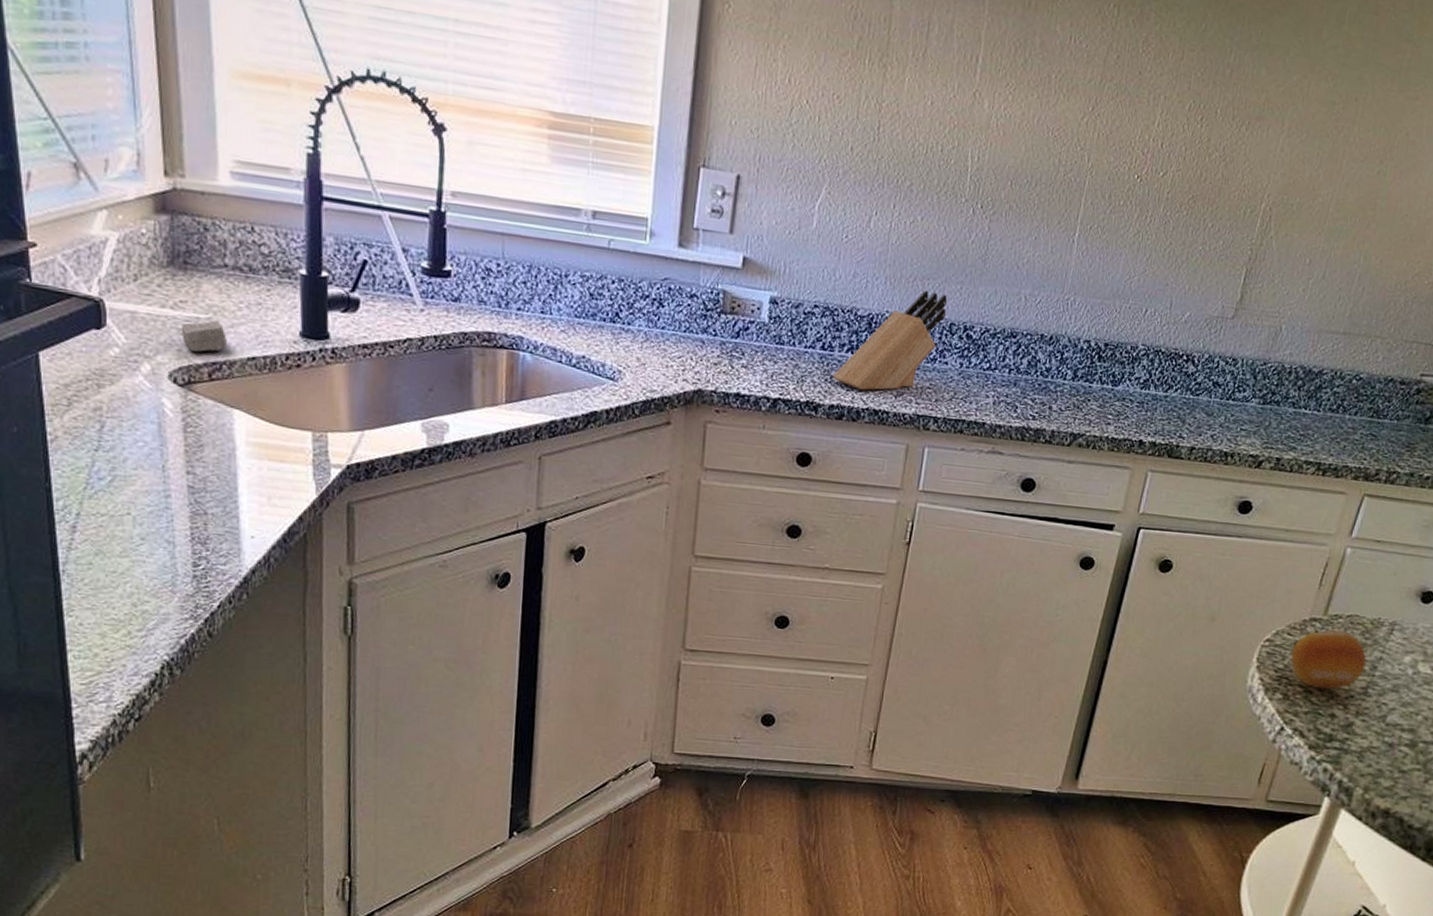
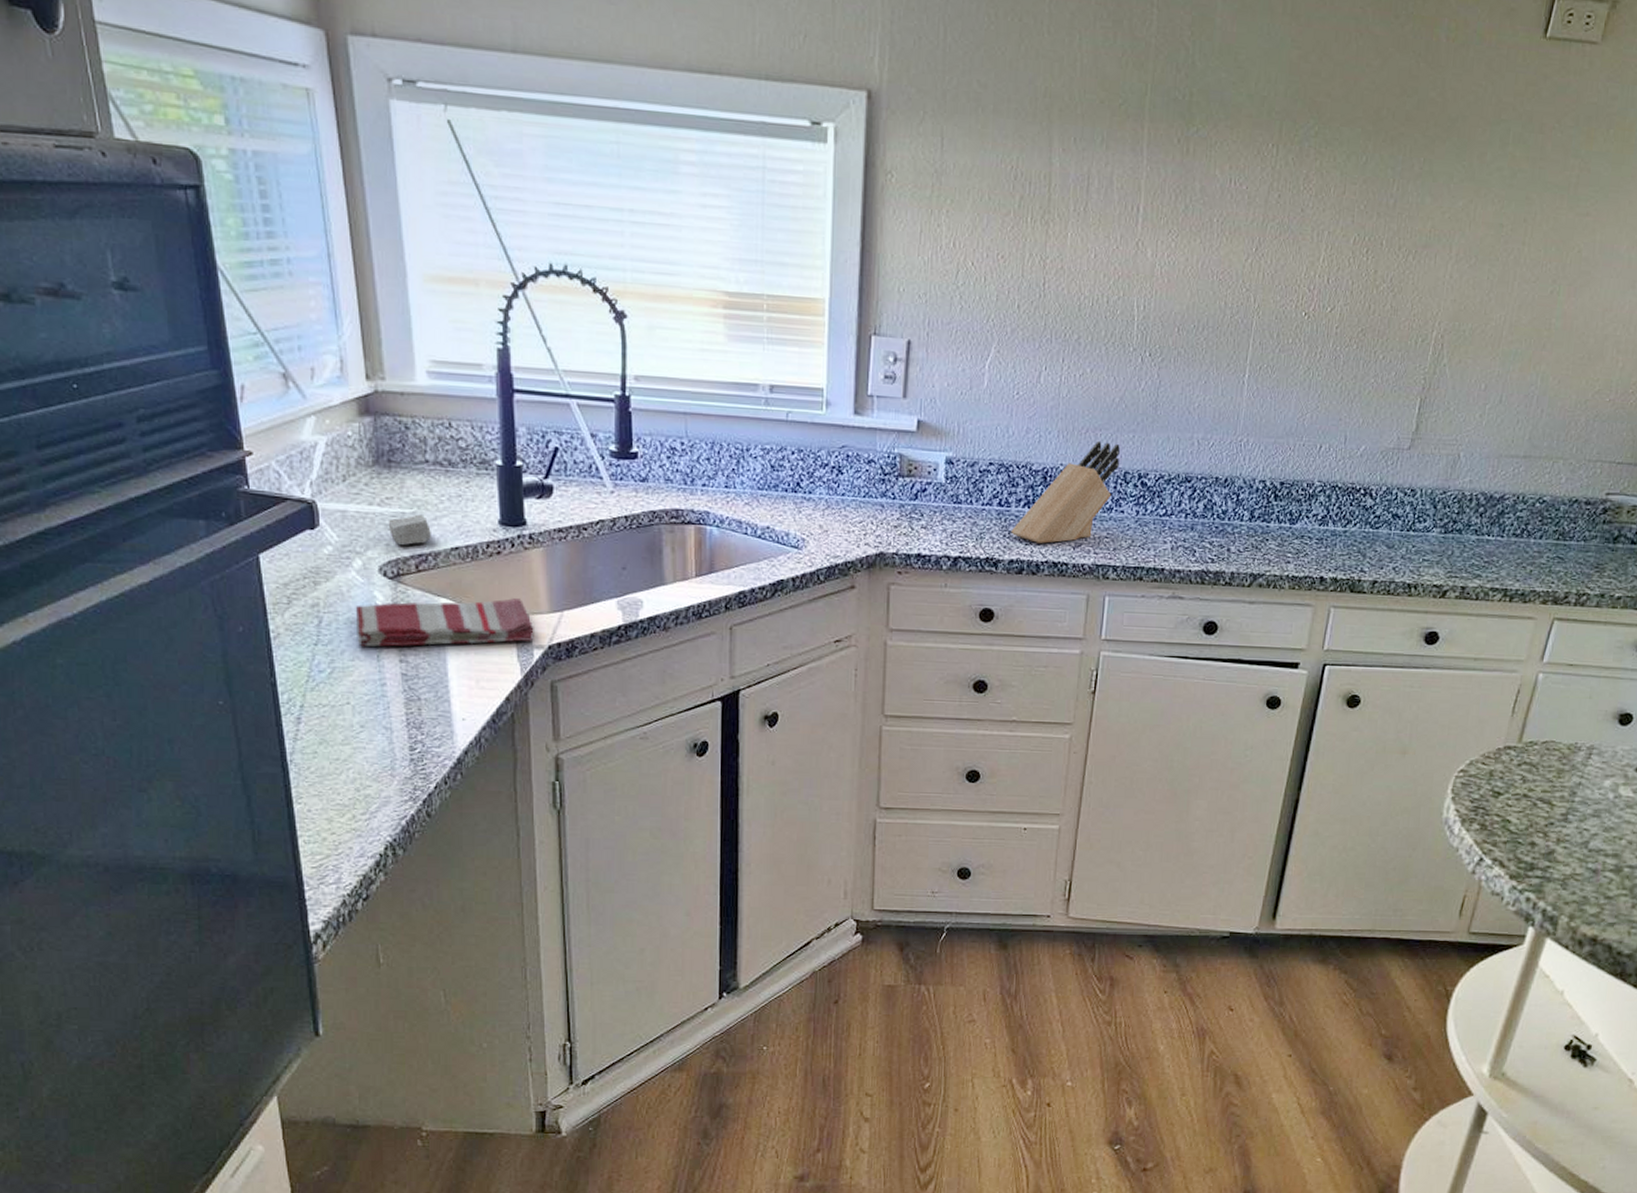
dish towel: none [141,411,332,460] -> present [355,598,534,647]
fruit: present [1291,629,1366,689] -> none [1486,756,1565,818]

